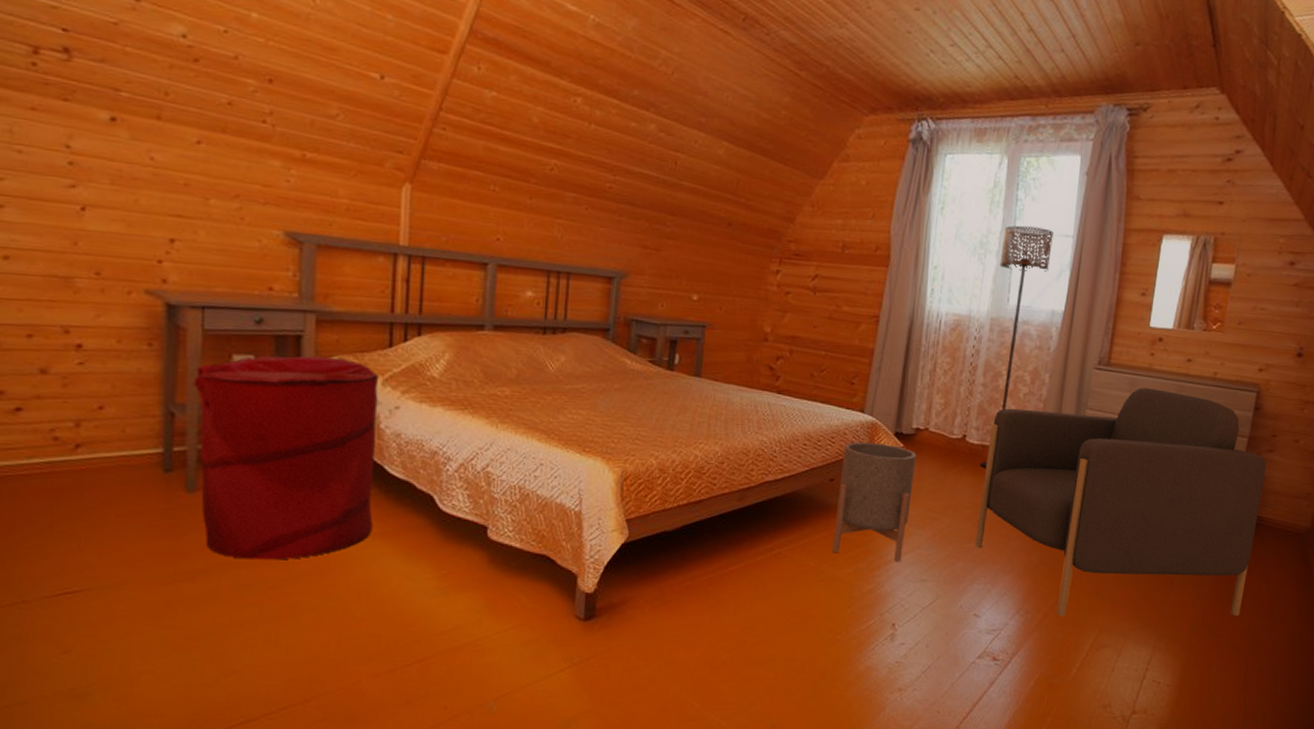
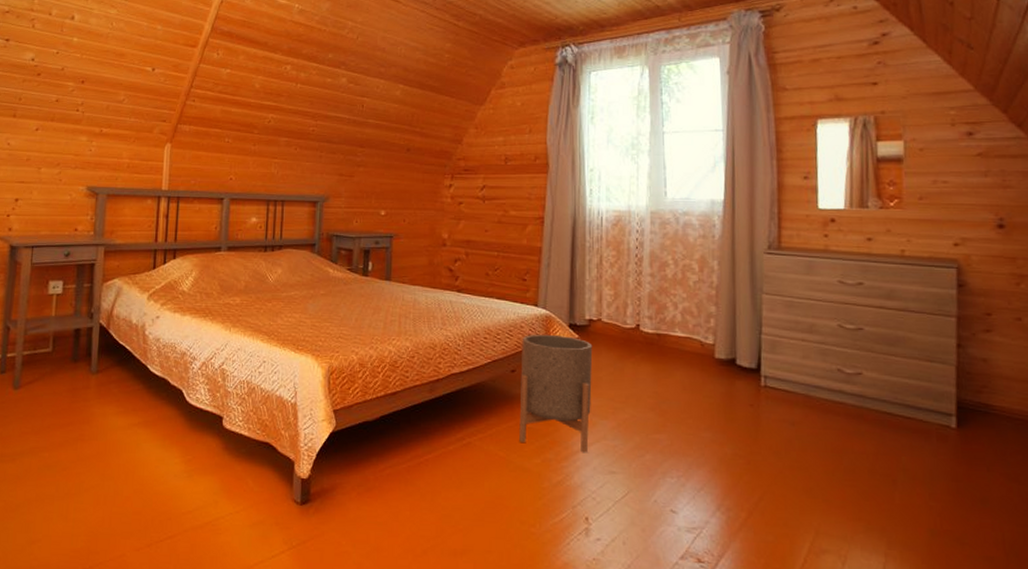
laundry hamper: present [193,355,379,560] -> none [22,279,146,445]
armchair: present [974,388,1266,617] -> none [662,270,989,523]
floor lamp: present [979,225,1054,468] -> none [652,125,703,357]

